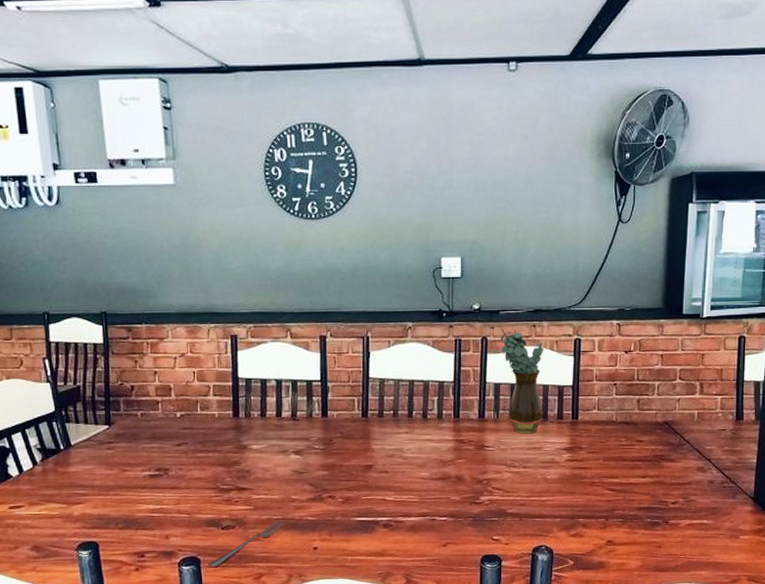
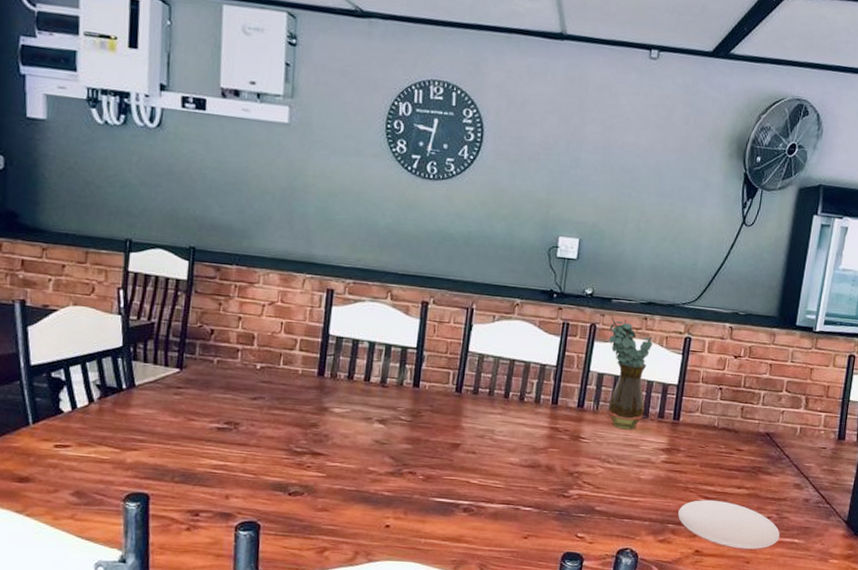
fork: present [207,520,285,568] -> none [267,491,358,536]
plate: none [586,491,689,536] -> present [677,499,780,551]

